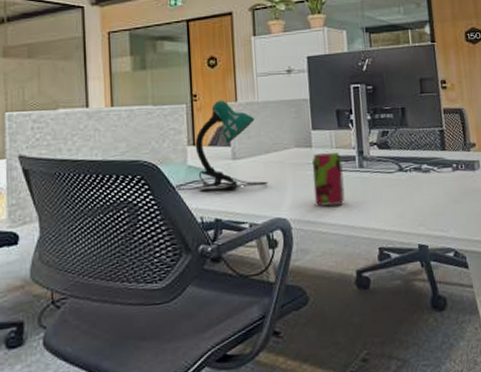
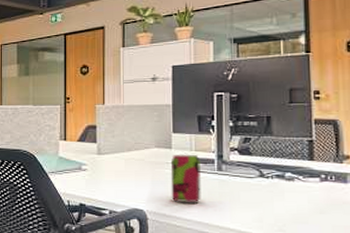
desk lamp: present [173,100,268,190] -> none [46,103,129,179]

